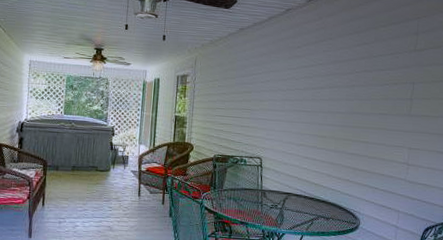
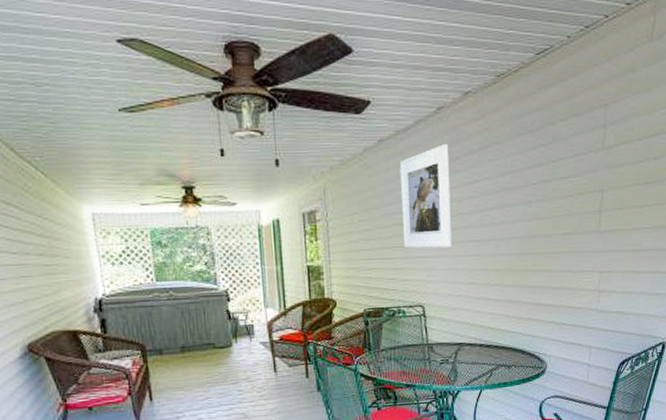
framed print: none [250,36,293,114] -> present [399,144,453,249]

